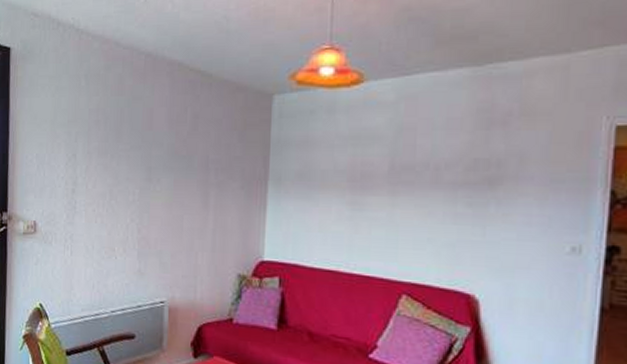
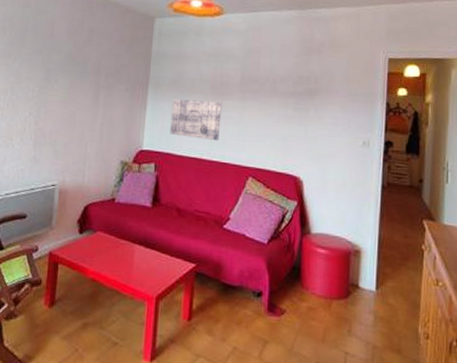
wall art: none [297,196,364,249] -> present [170,98,222,141]

